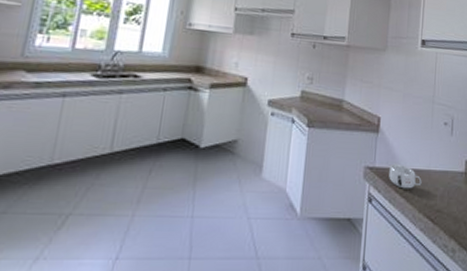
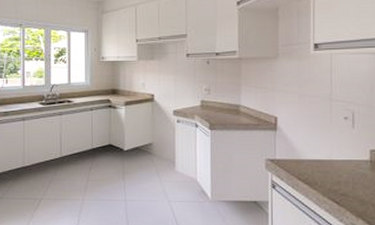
mug: present [389,163,422,189] -> none [290,155,324,177]

